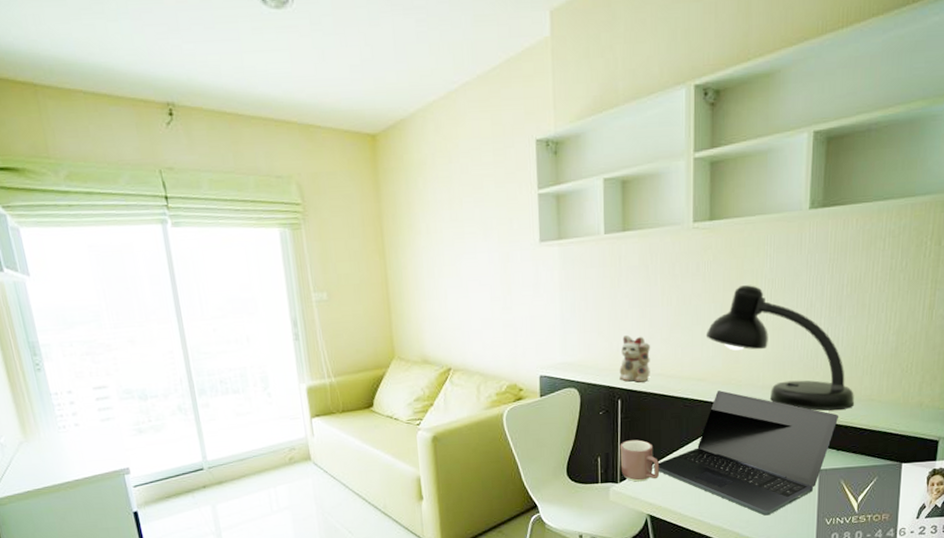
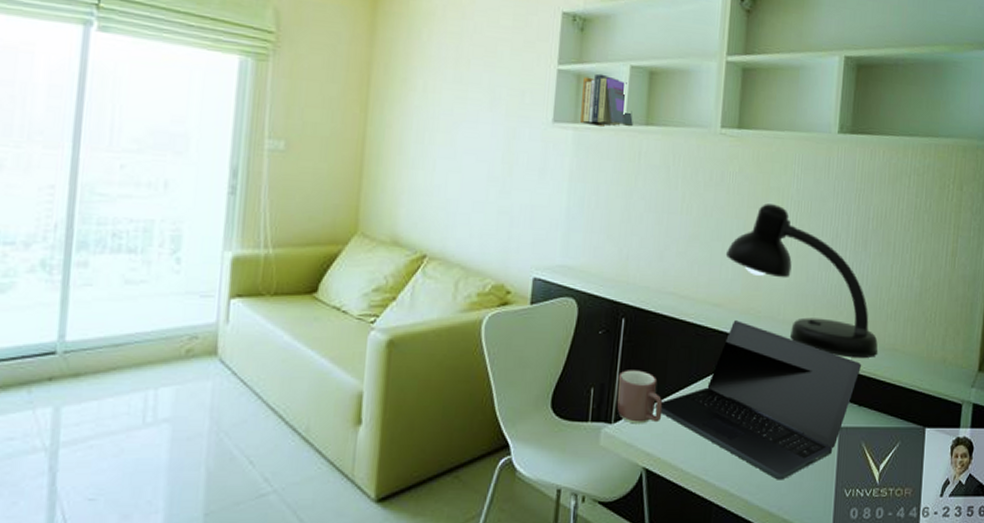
books: none [561,191,611,240] -> present [580,73,633,128]
decorative figurine: present [619,334,651,383] -> none [626,241,665,300]

